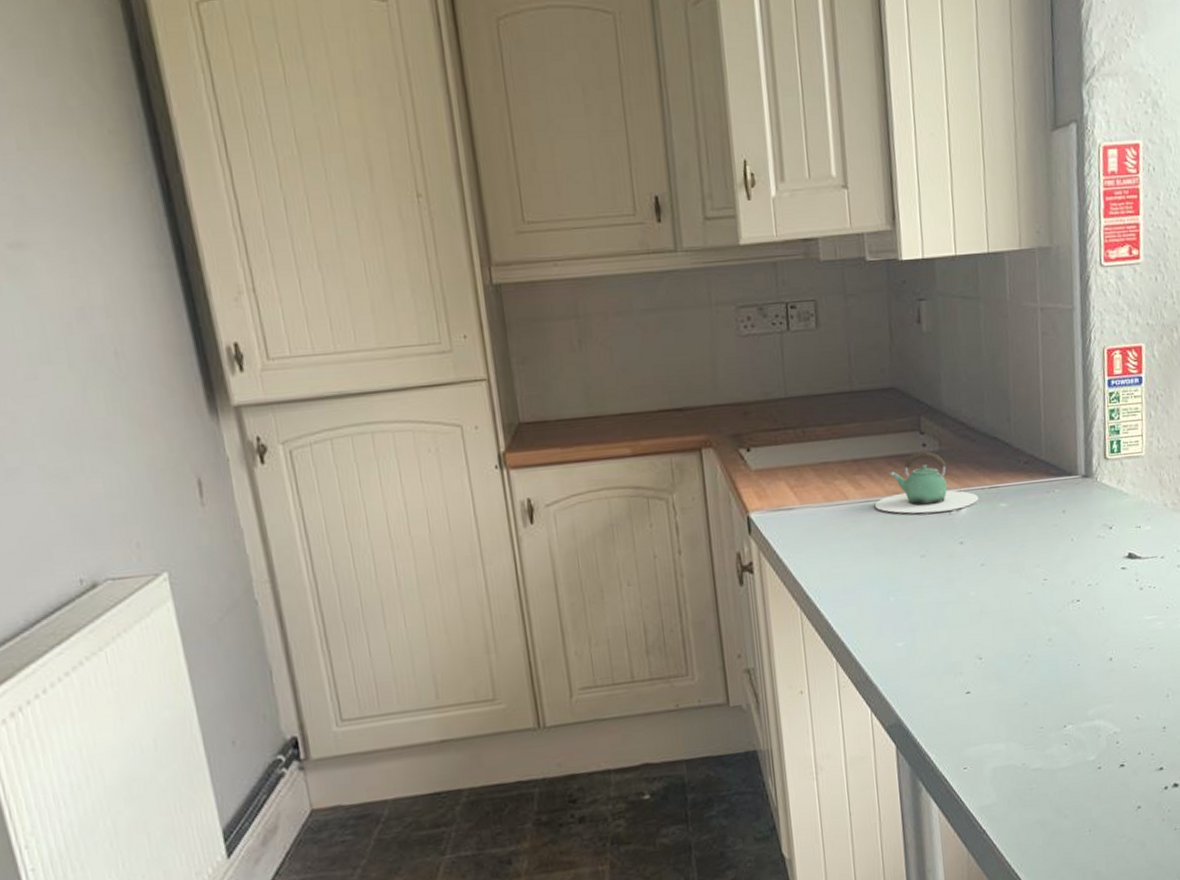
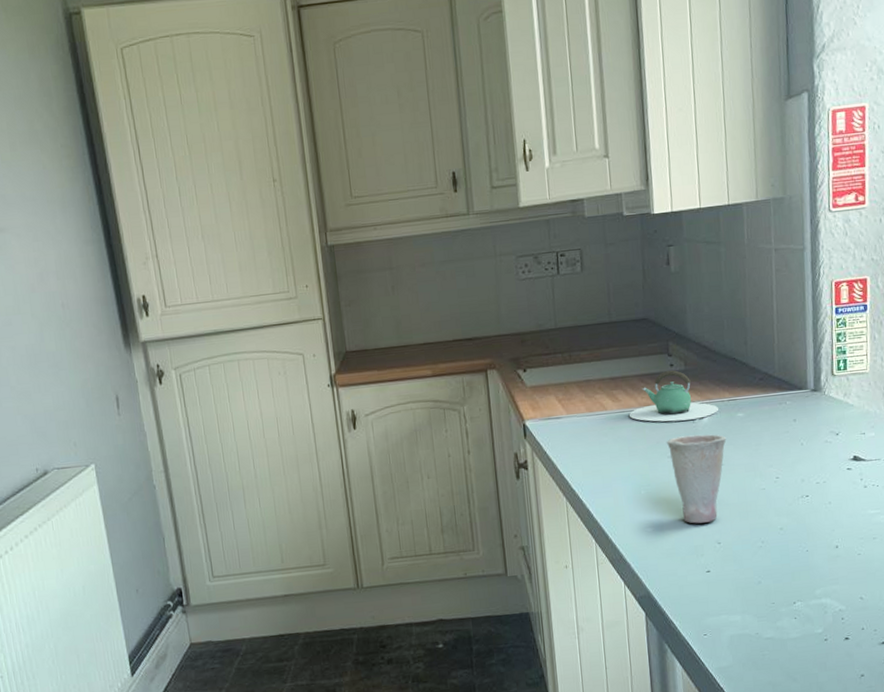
cup: none [918,528,988,636] -> present [666,434,727,524]

